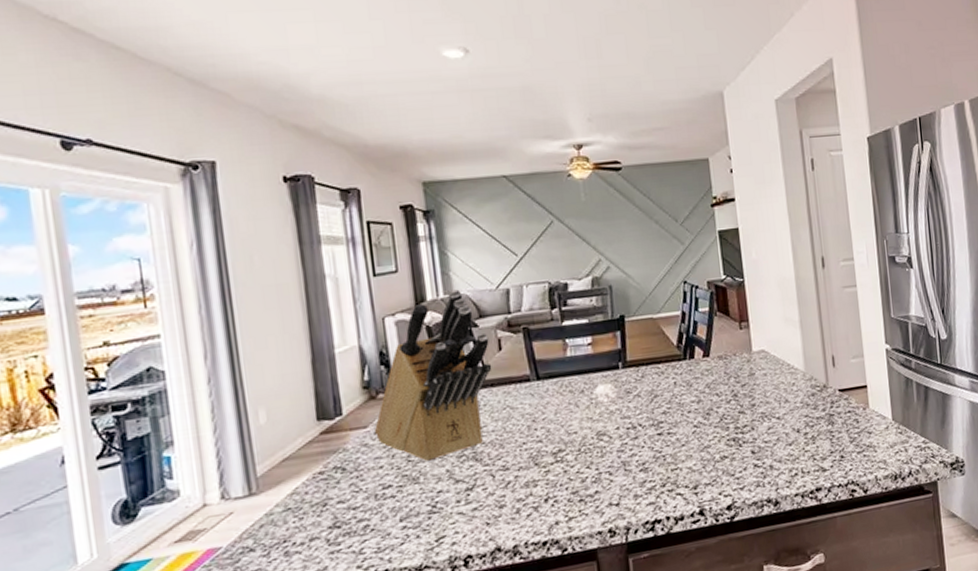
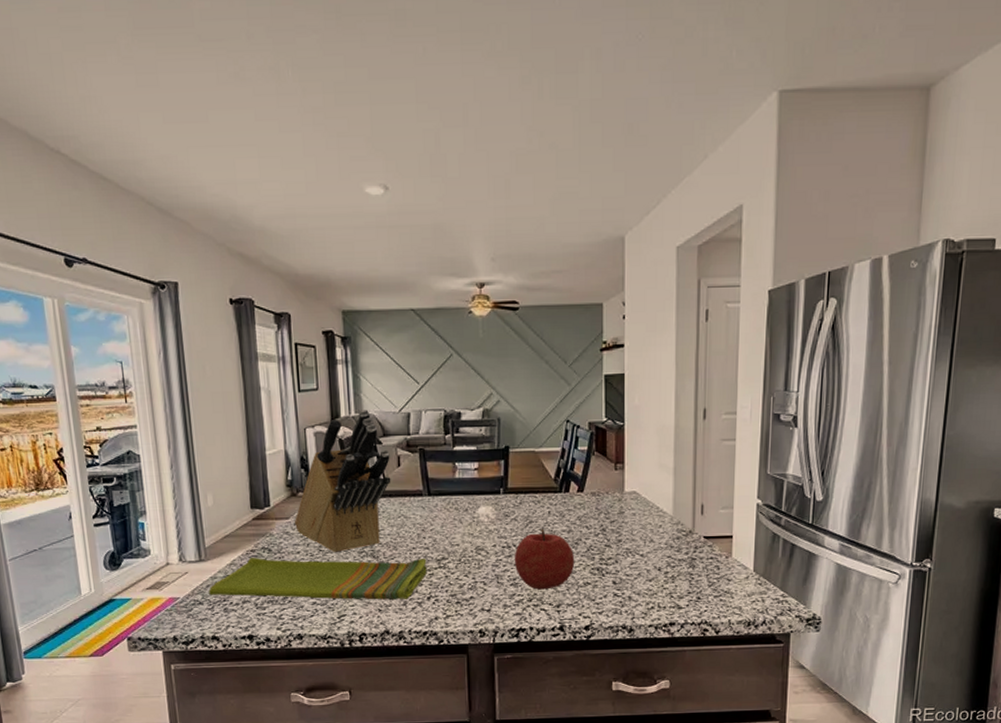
dish towel: none [262,454,542,538] -> present [209,557,427,600]
fruit: none [640,402,709,472] -> present [514,529,575,590]

